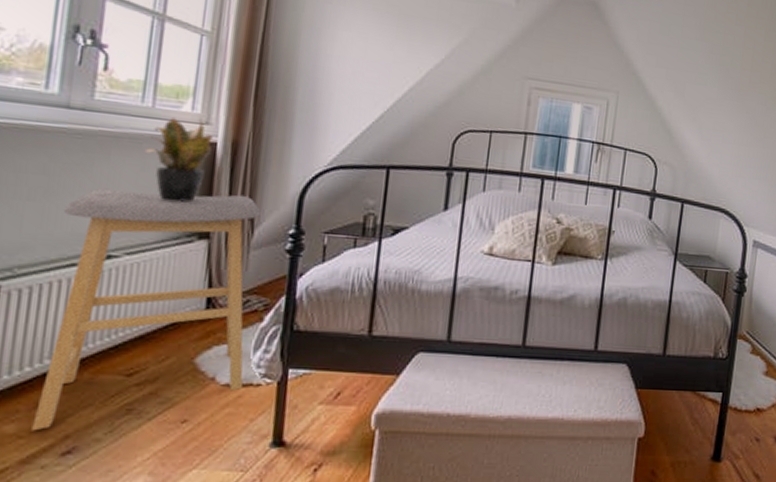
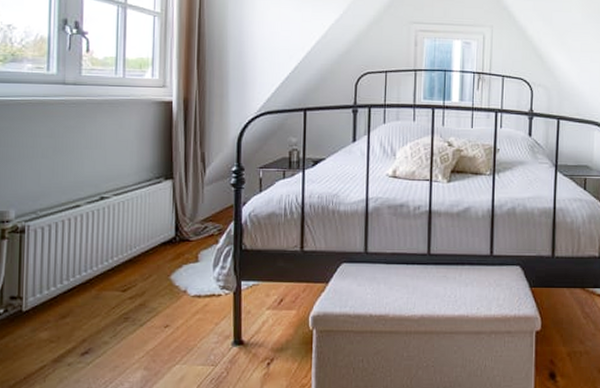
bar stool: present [31,189,261,431] -> none [59,142,210,337]
potted plant: present [144,118,213,202] -> none [120,83,169,151]

